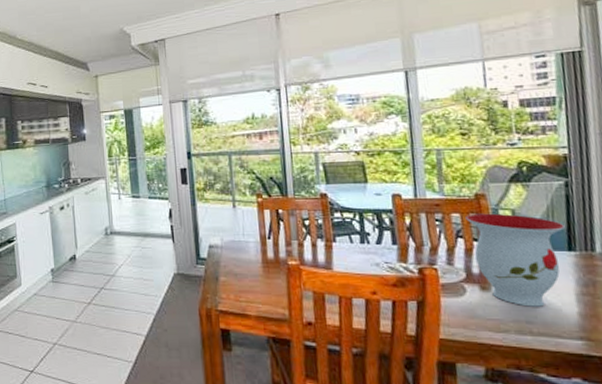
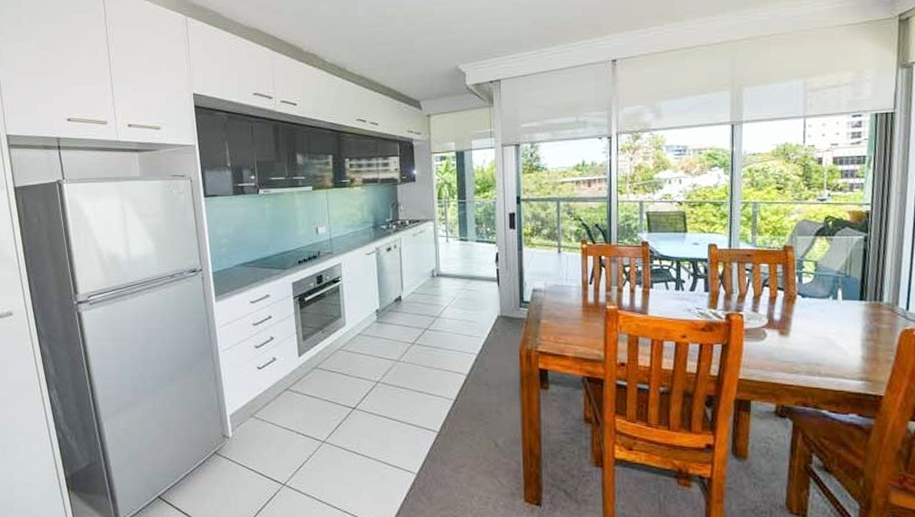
vase: present [465,213,565,307] -> none [773,264,859,351]

